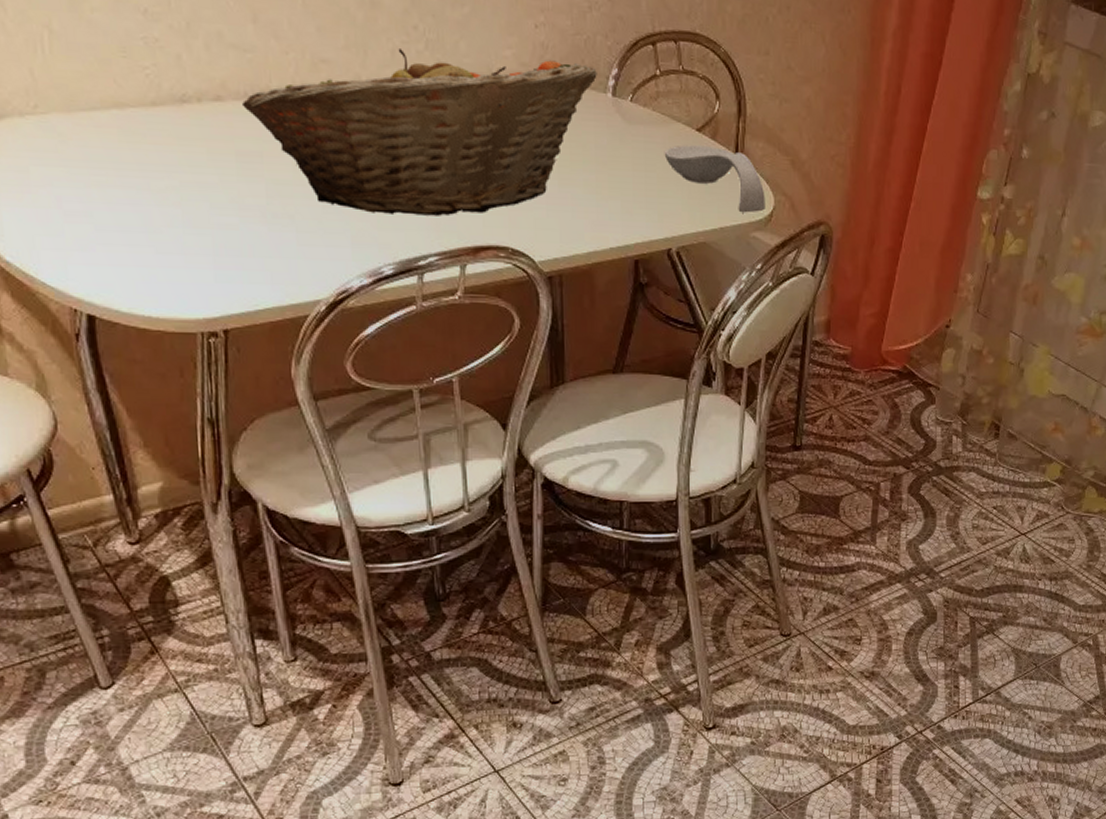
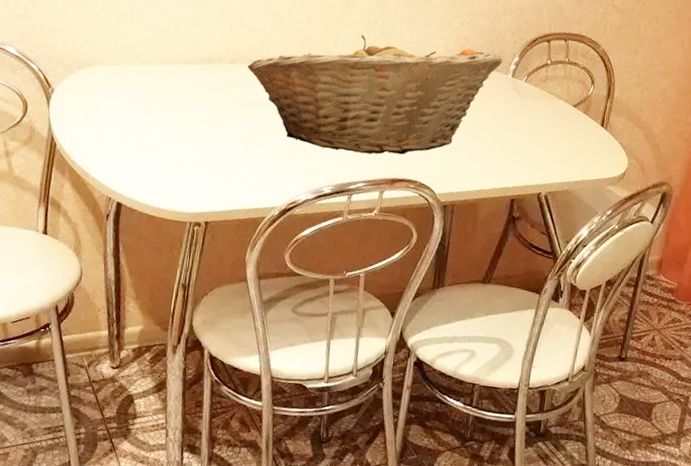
spoon rest: present [664,145,766,213] -> none [545,116,621,171]

